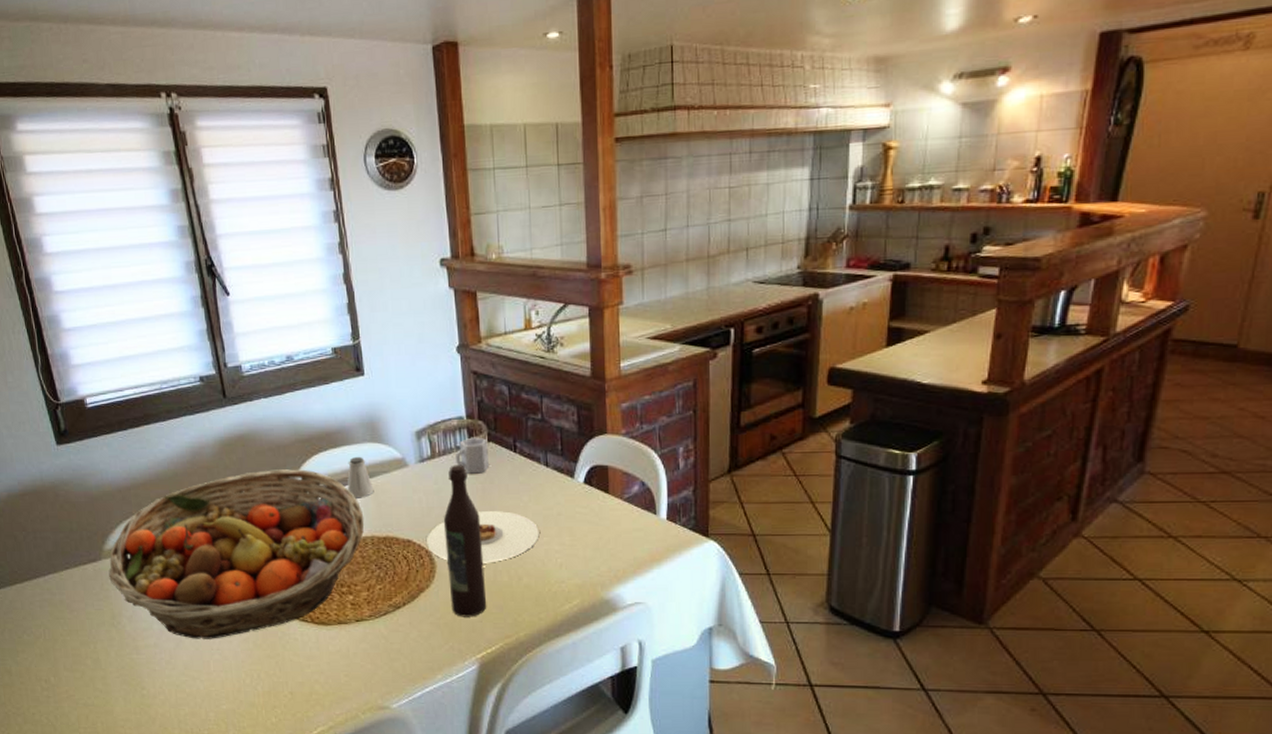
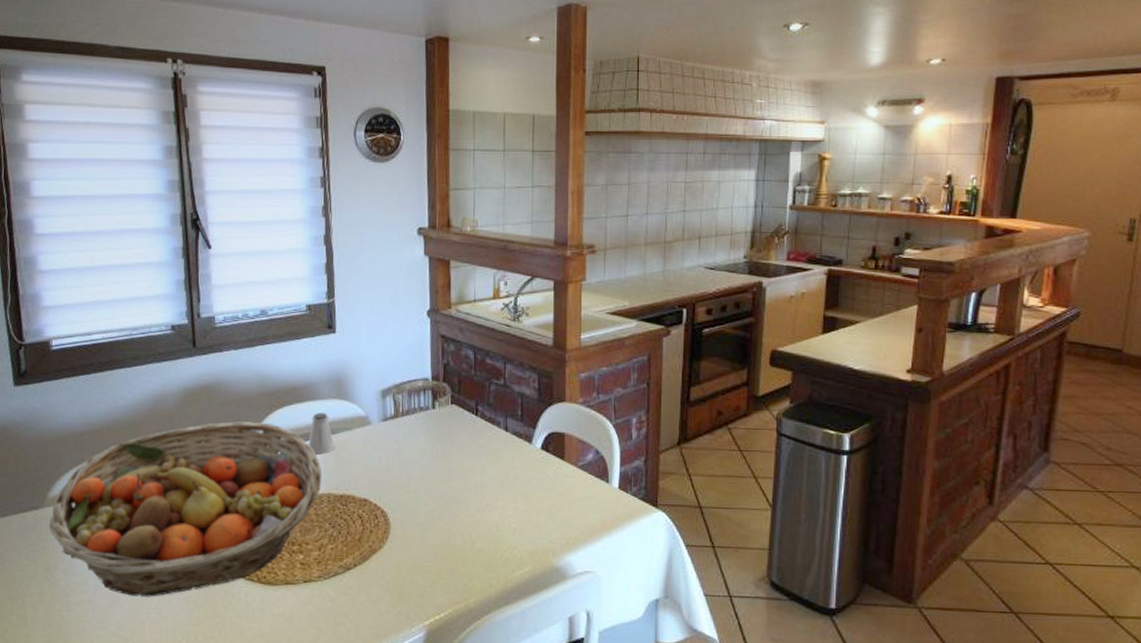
plate: present [427,511,539,563] -> none [383,473,495,526]
wine bottle: present [443,464,487,617] -> none [401,425,439,582]
cup: present [456,437,489,474] -> none [418,399,452,435]

